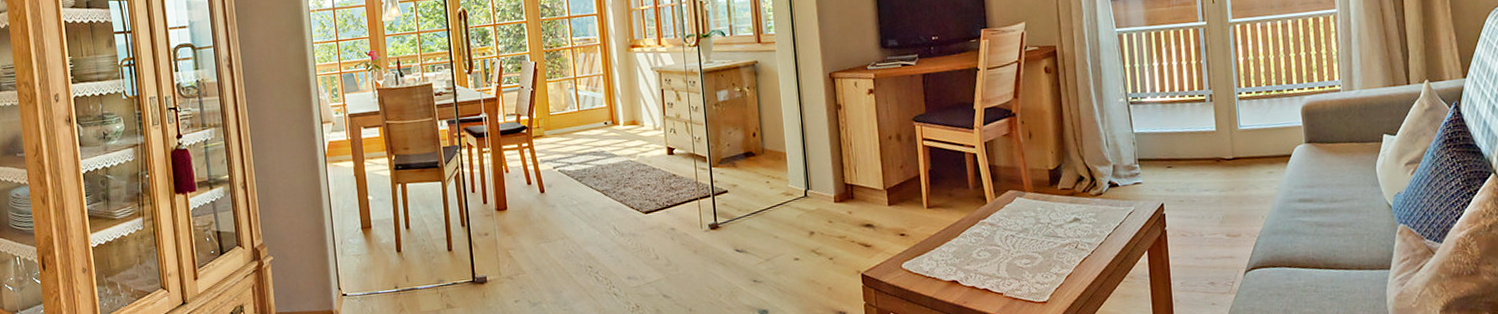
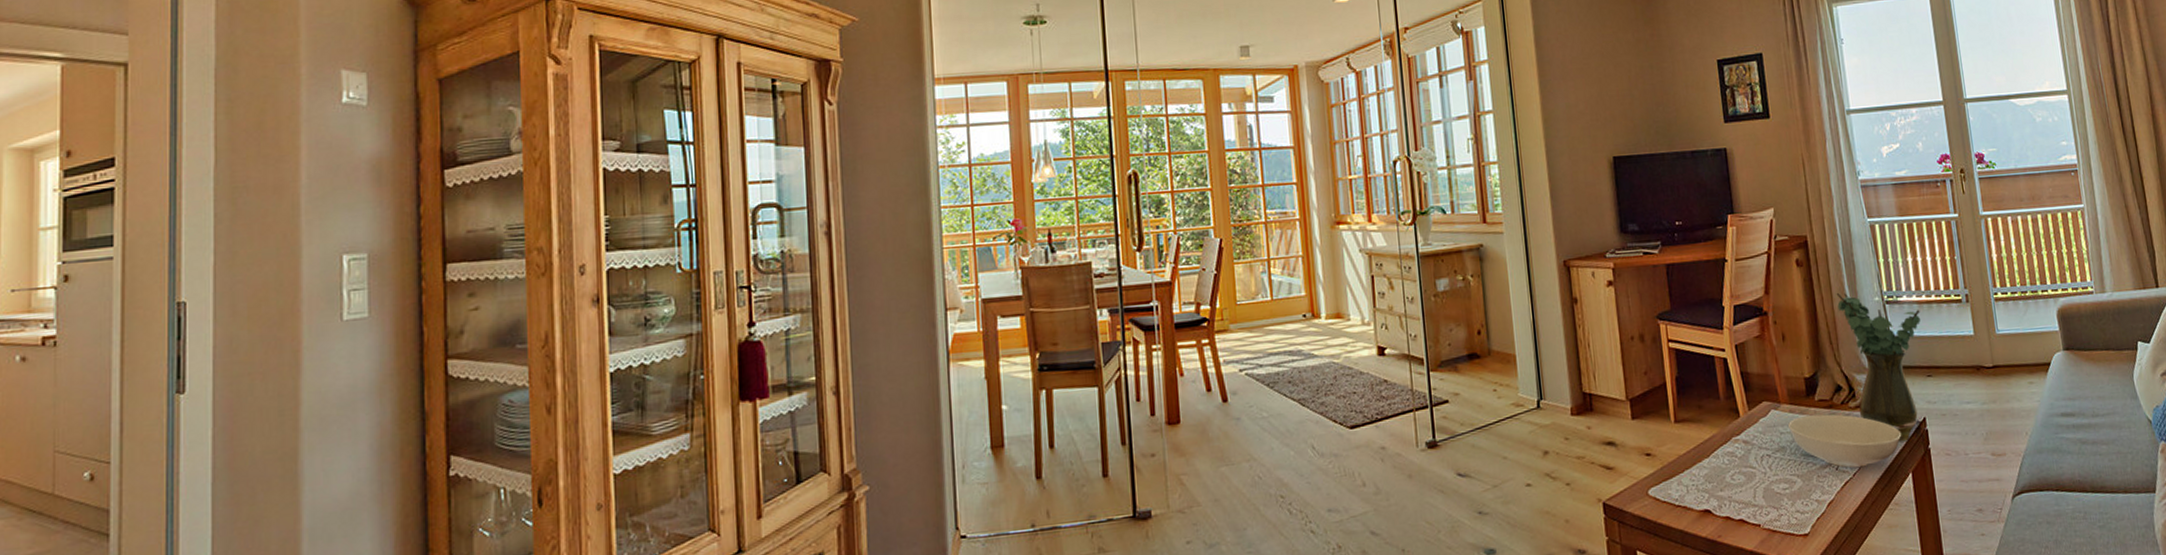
bowl: none [1031,200,1140,247] -> present [1787,414,1902,469]
vase: none [1082,95,1164,225] -> present [1836,292,1920,443]

